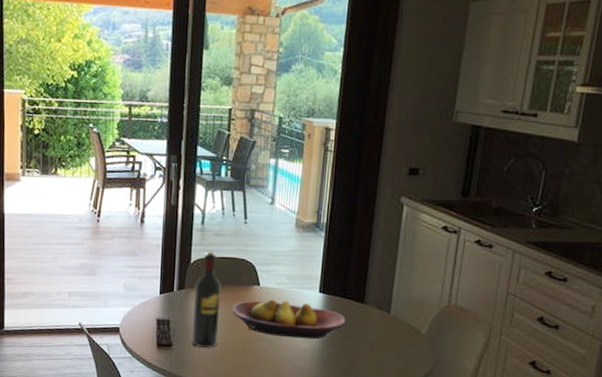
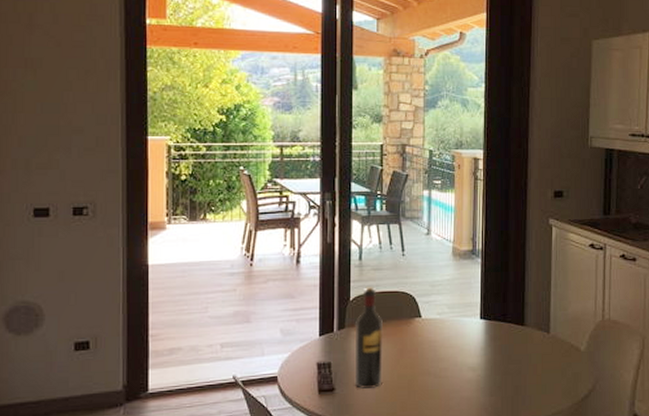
fruit bowl: present [231,299,346,340] -> none [394,329,509,369]

